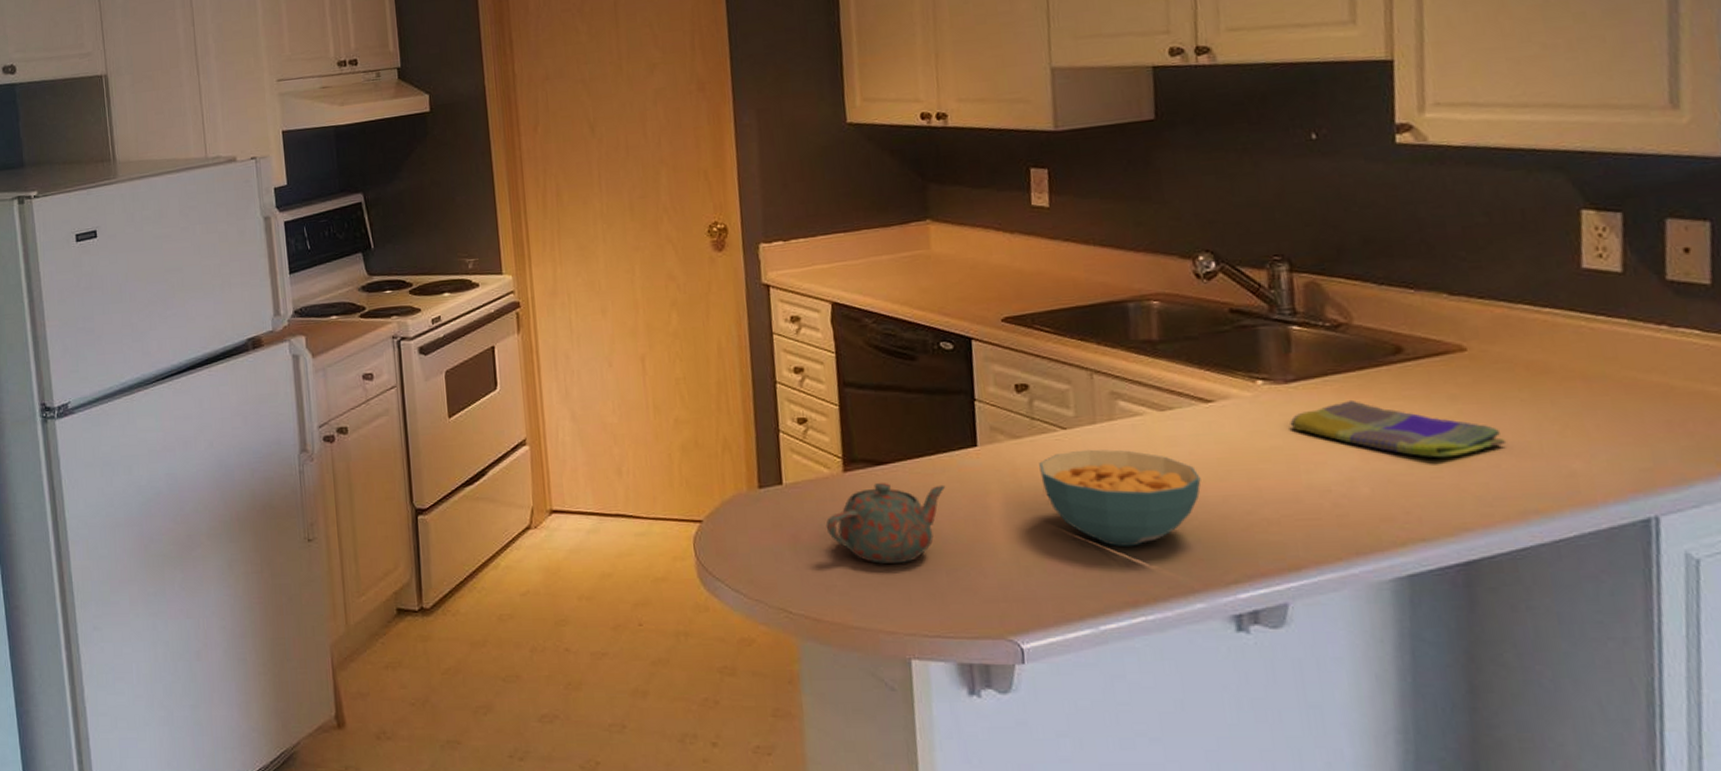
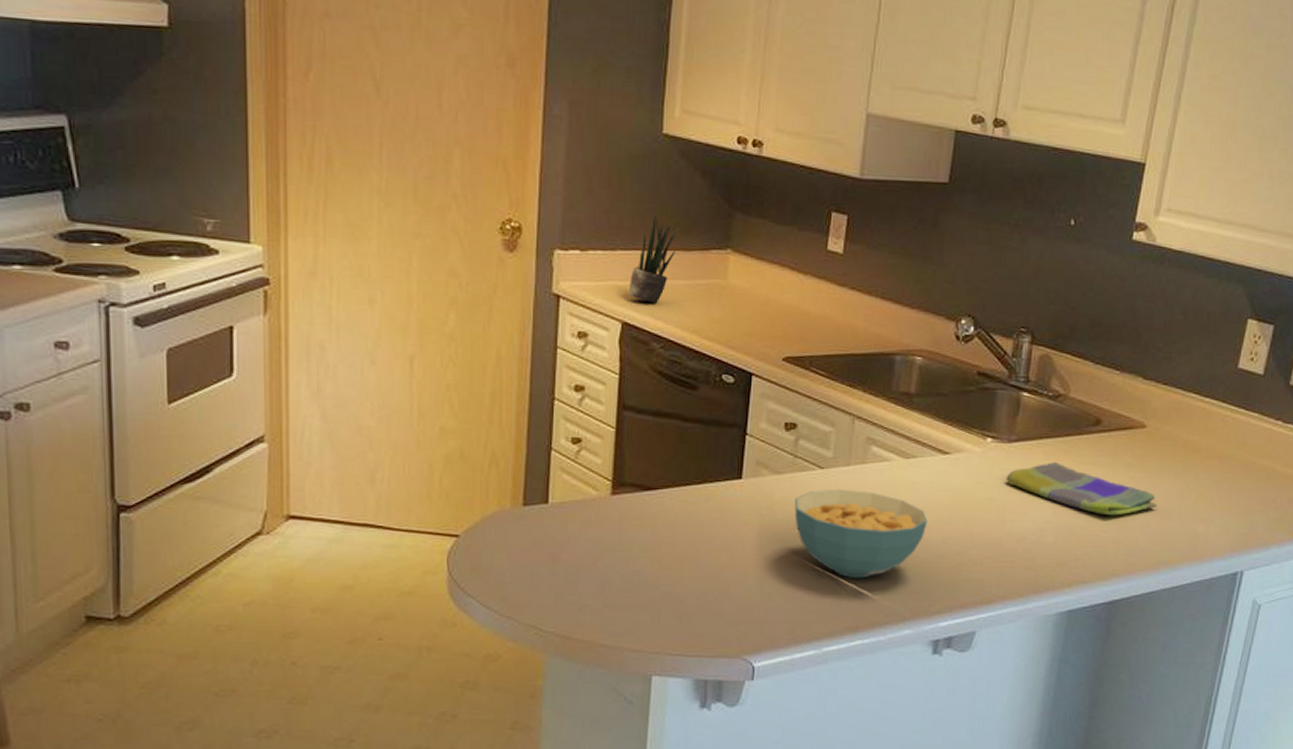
teapot: present [825,483,946,564] -> none [587,508,707,587]
potted plant: none [833,198,875,281] -> present [629,215,679,303]

